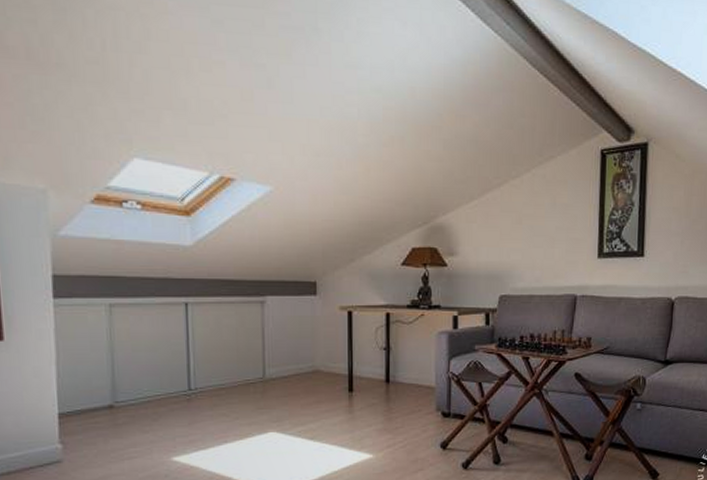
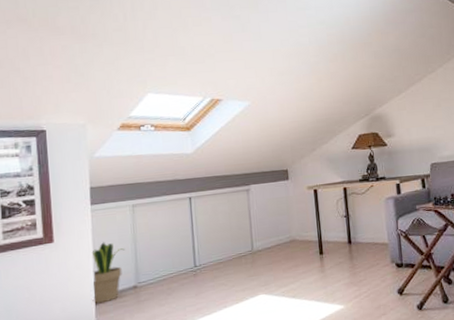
potted plant: none [54,347,99,422] -> present [91,242,126,304]

